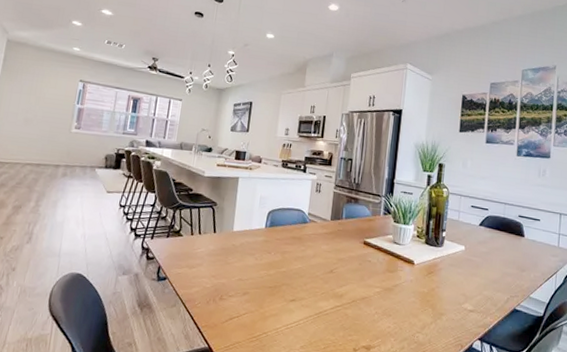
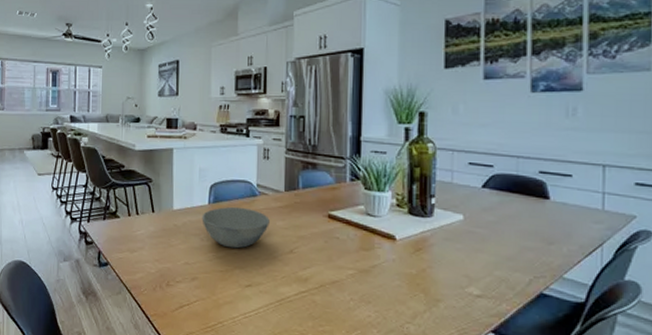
bowl: none [258,231,316,268] -> present [202,206,270,249]

